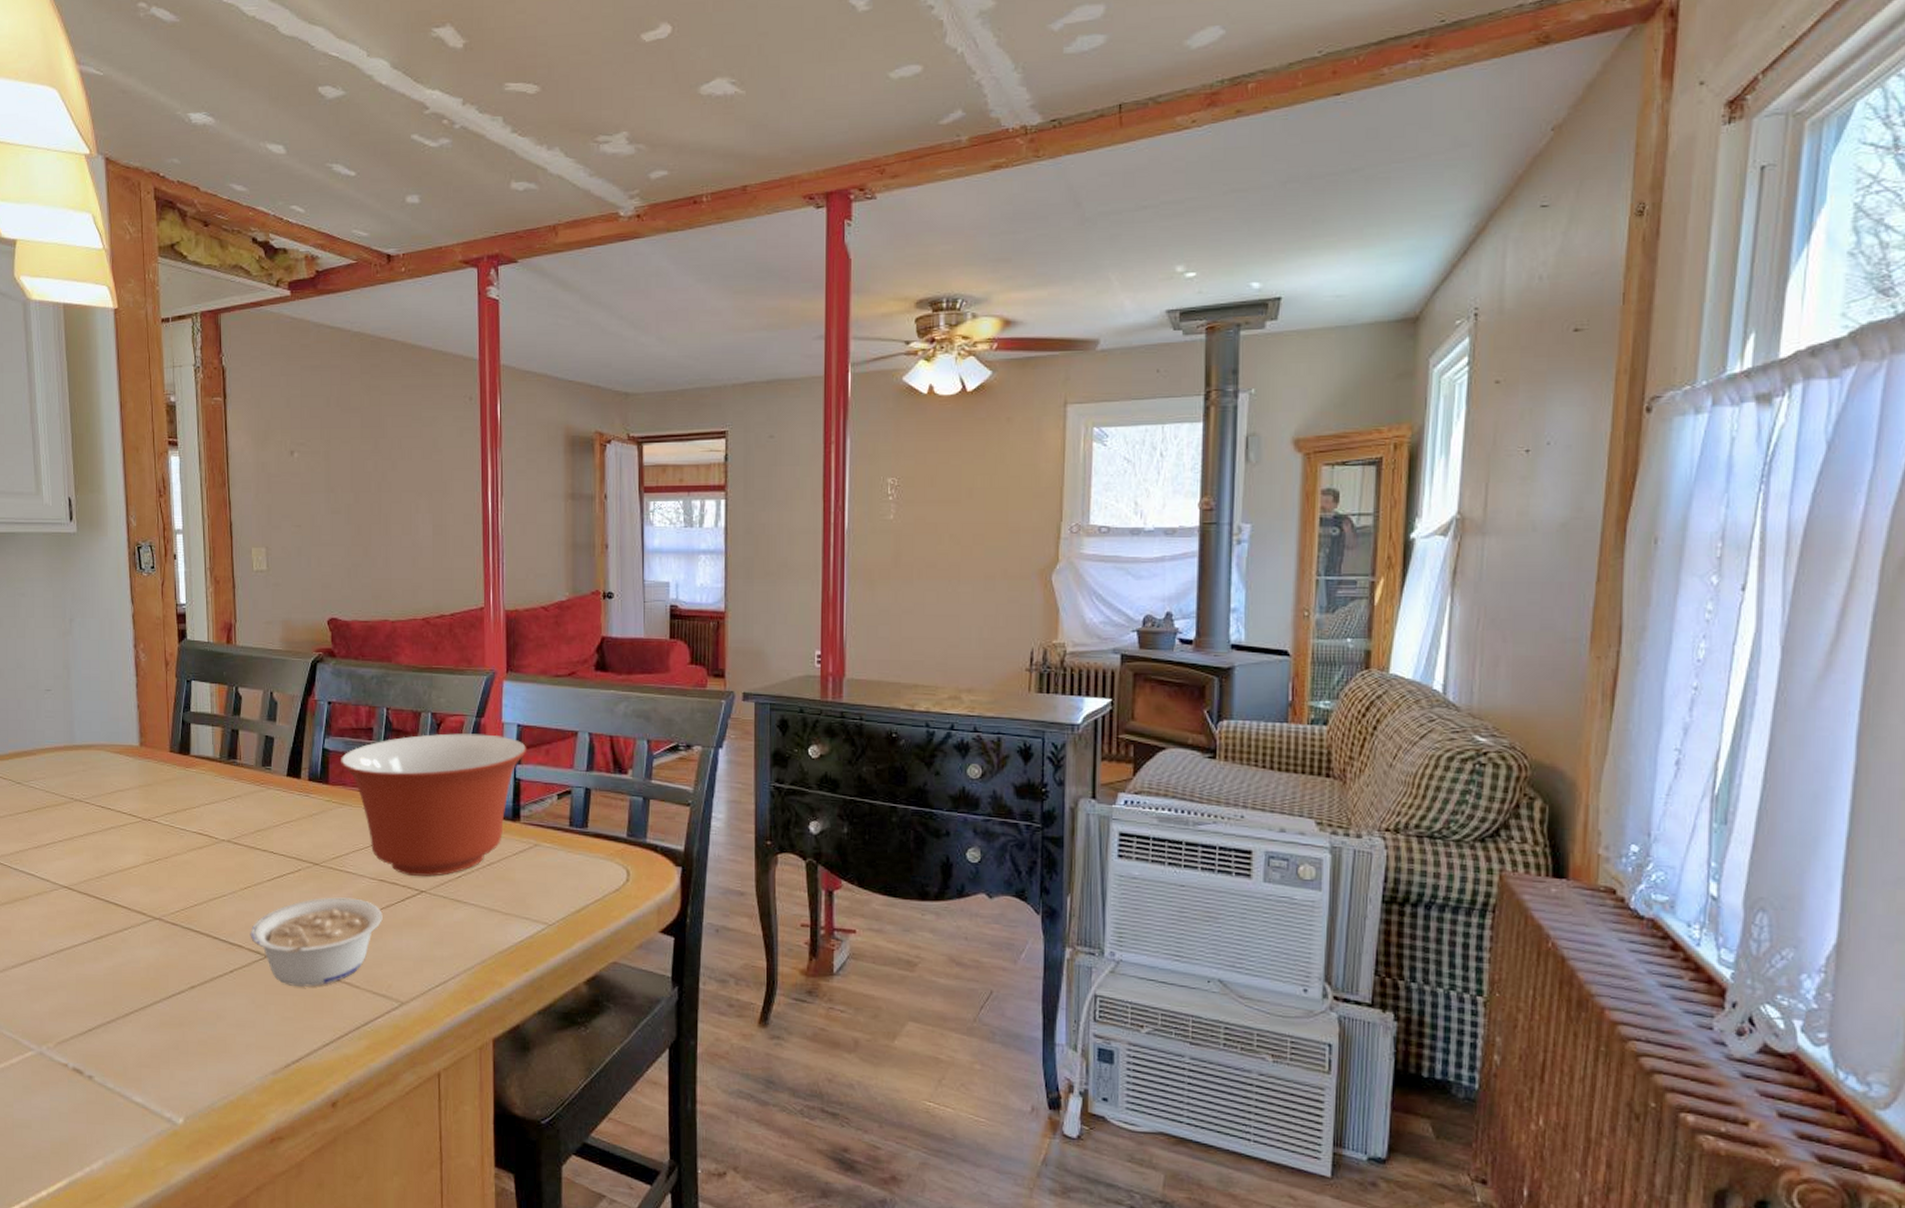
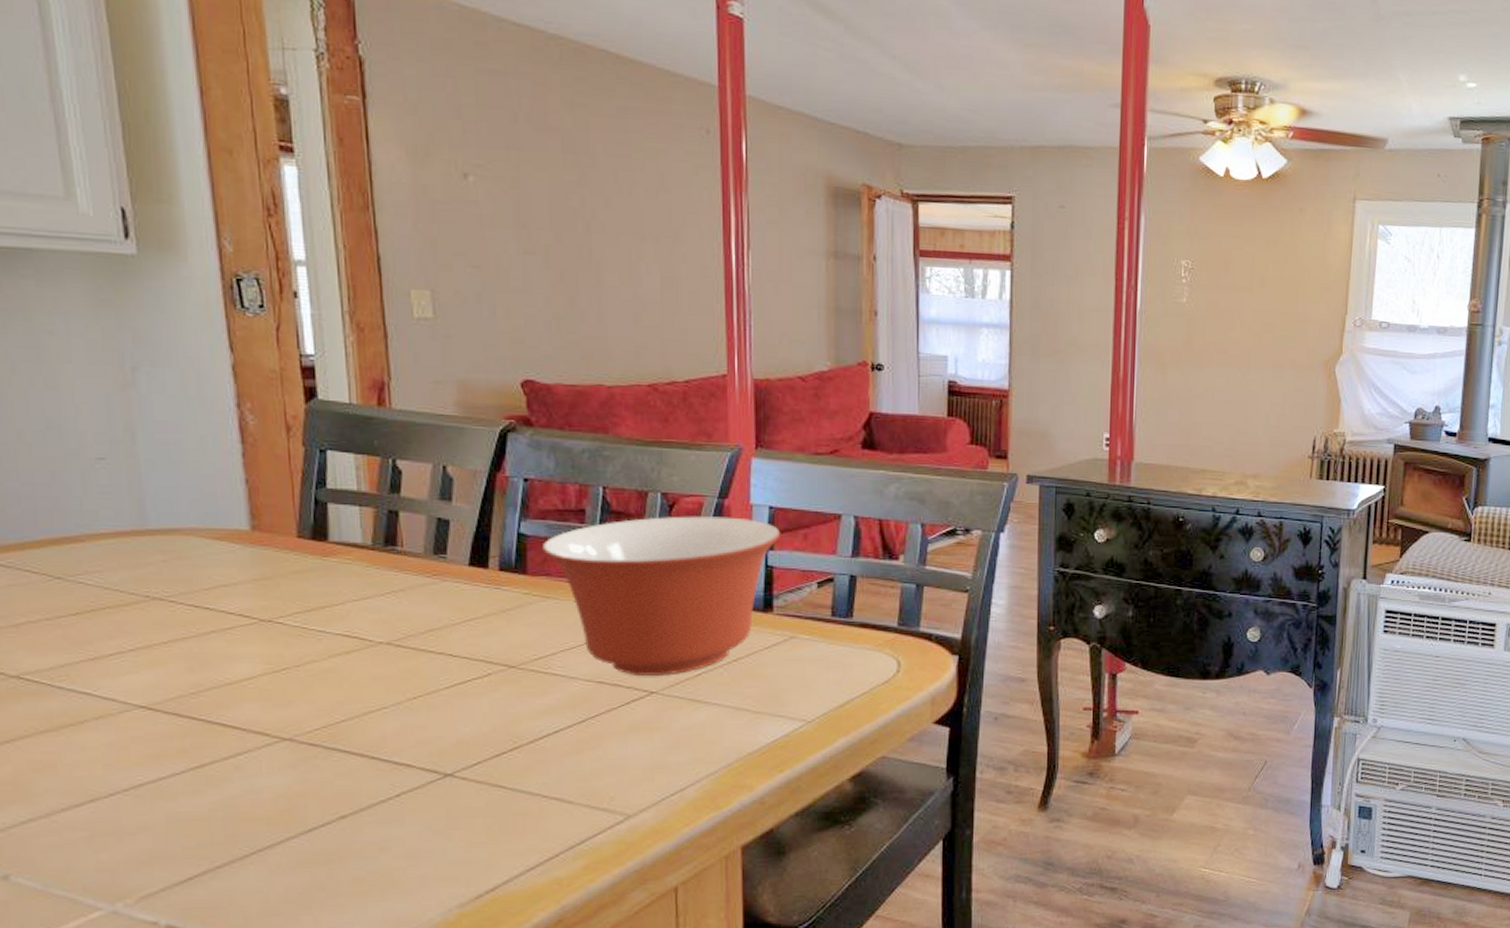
legume: present [250,897,383,987] -> none [422,703,602,807]

